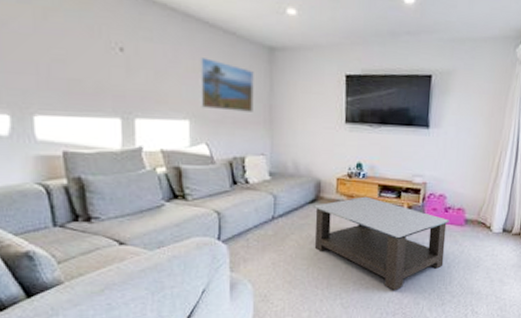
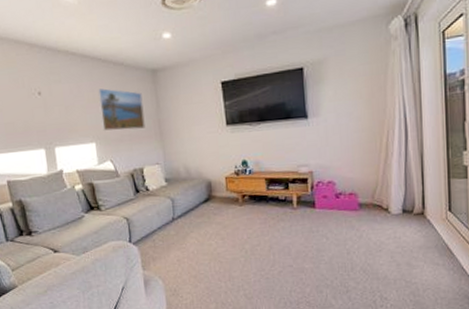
coffee table: present [314,196,450,291] -> none [208,191,342,280]

